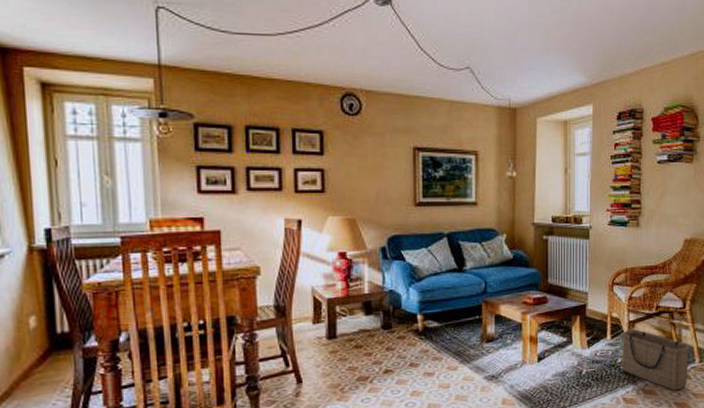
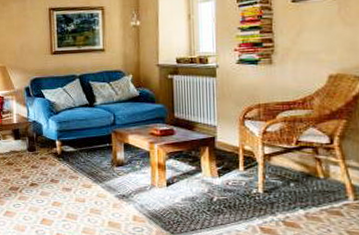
basket: present [621,329,691,390] -> none [255,163,342,226]

